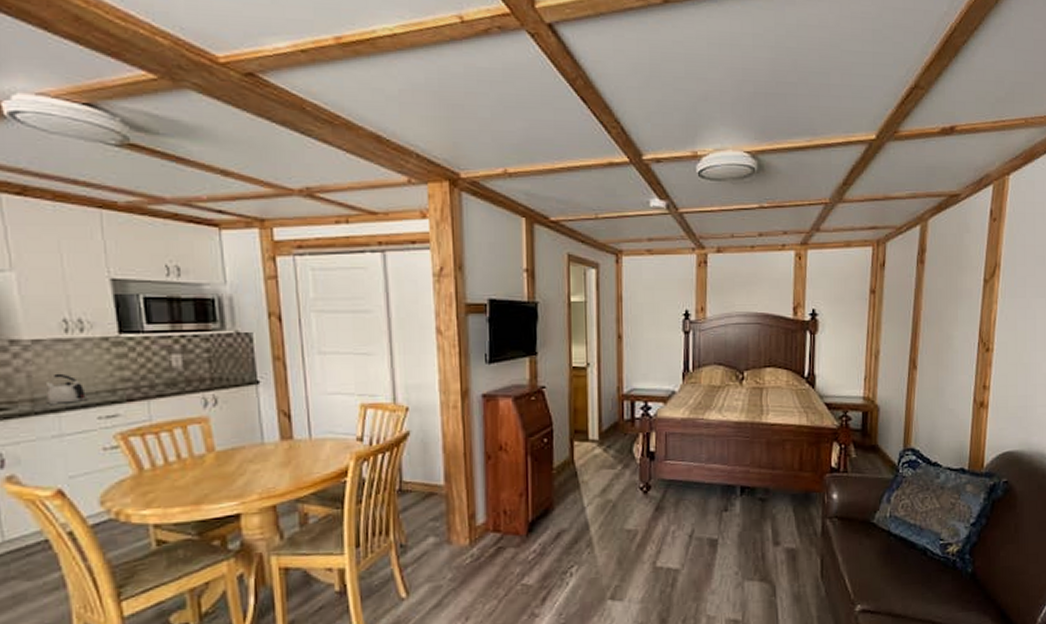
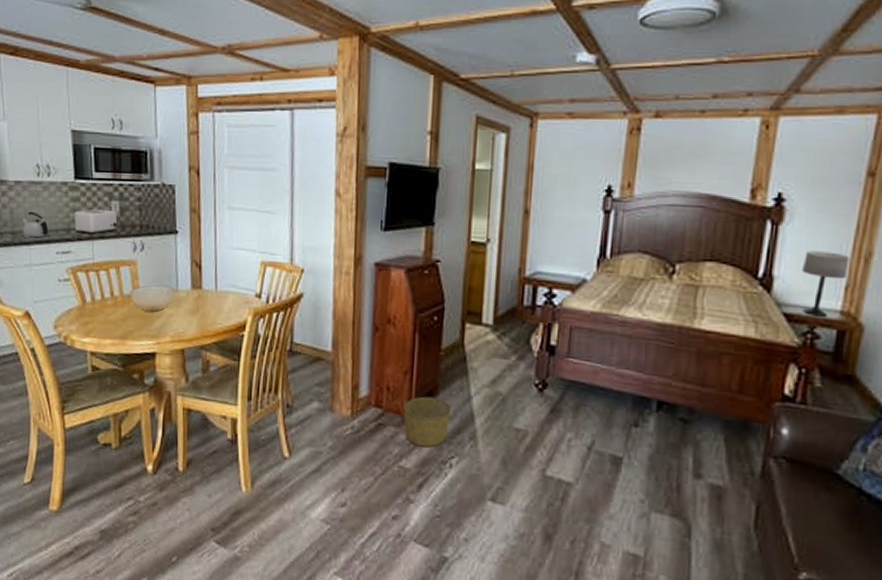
toaster: none [121,364,181,393] -> present [74,208,118,234]
bowl: none [202,440,260,471] -> present [130,285,175,312]
basket: none [520,513,568,563] -> present [402,396,452,448]
table lamp: none [834,352,865,403] -> present [801,250,850,317]

